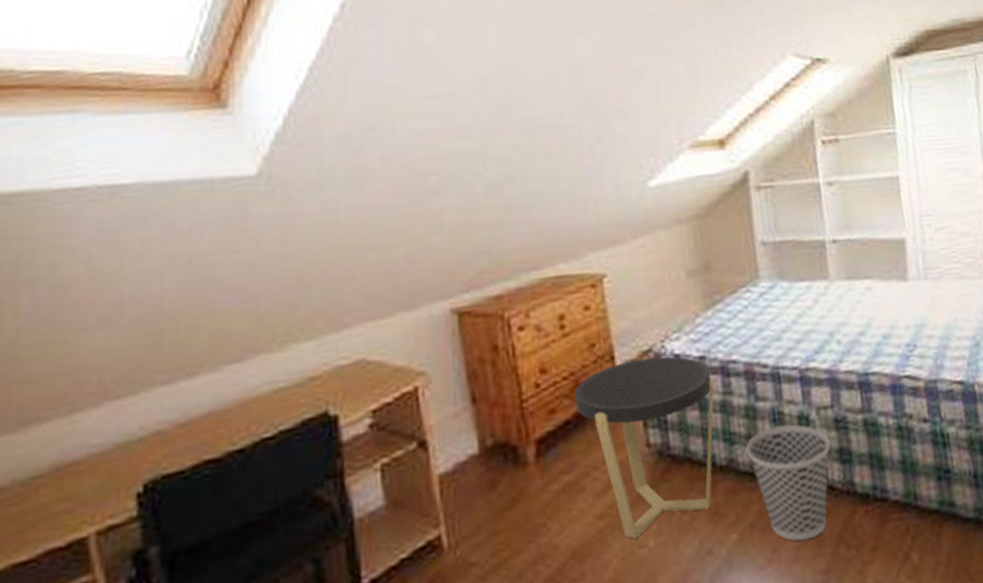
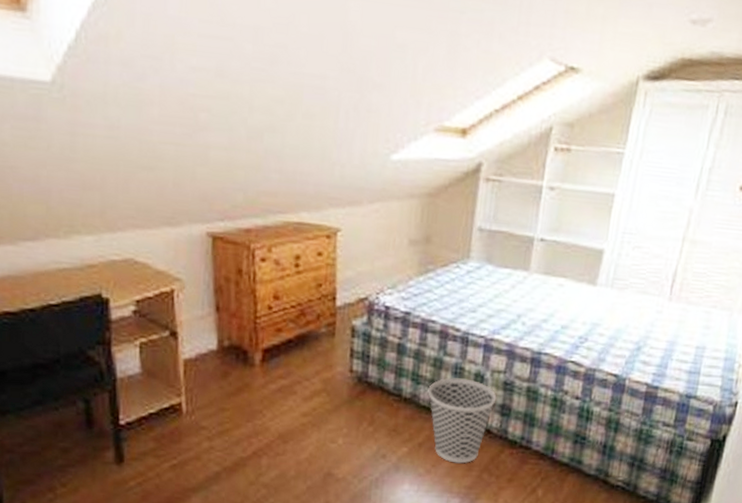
side table: present [574,356,714,539] -> none [298,303,413,436]

